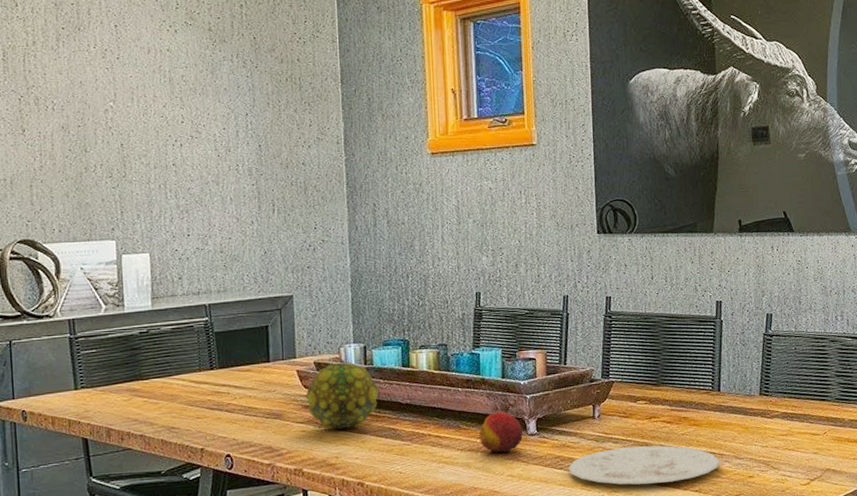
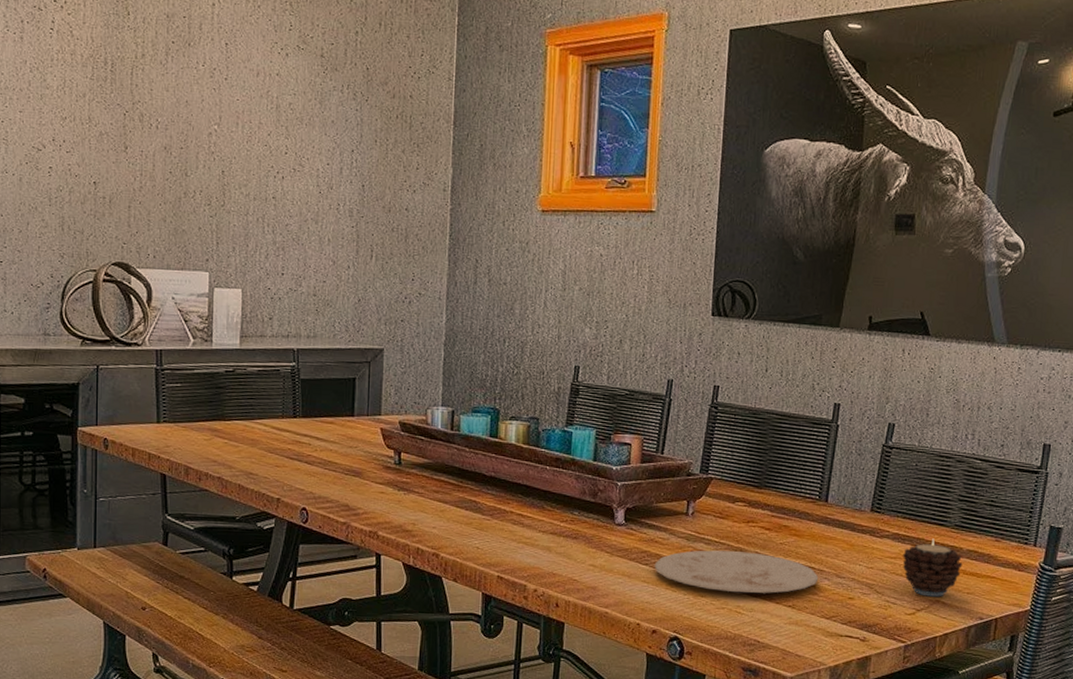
decorative ball: present [306,362,379,430] -> none [388,424,463,496]
fruit: present [479,411,523,453] -> none [563,495,610,540]
candle: none [793,413,847,467] -> present [902,538,963,597]

